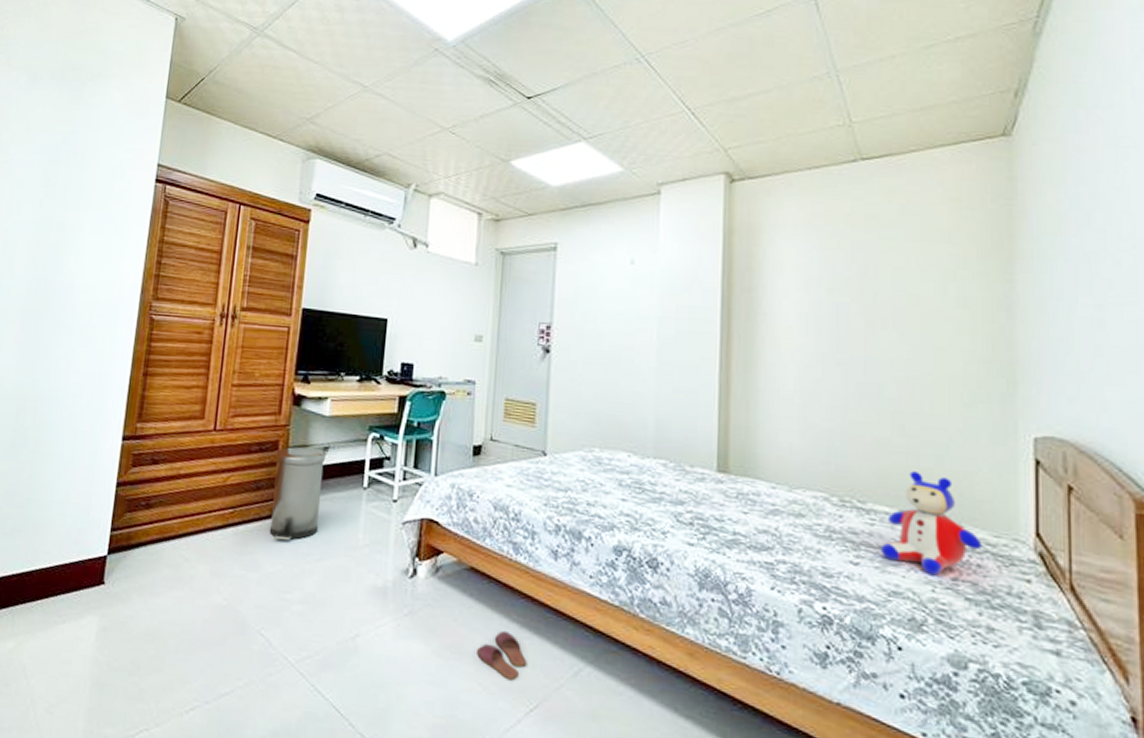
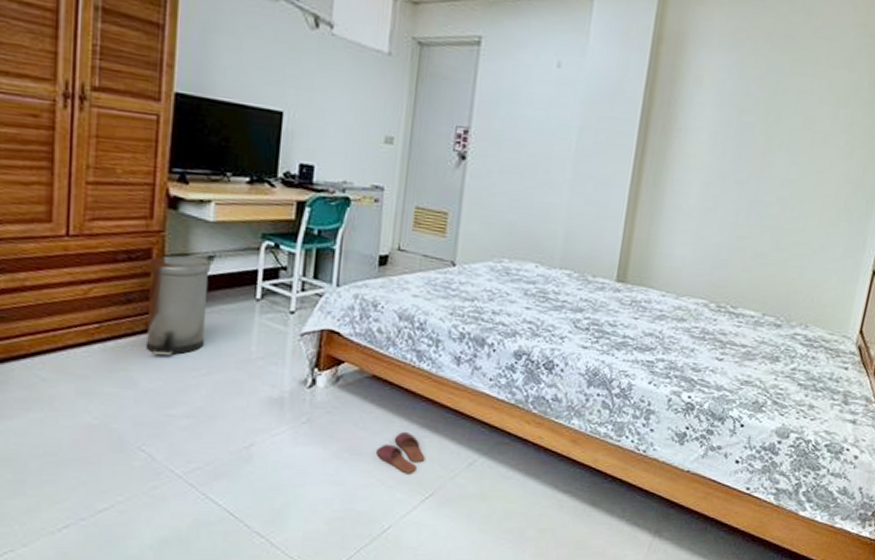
stuffed animal: present [880,471,982,576] -> none [741,280,820,367]

